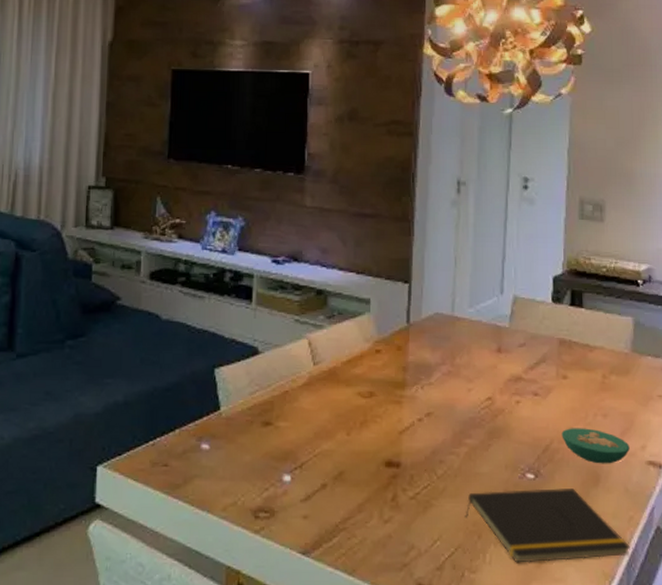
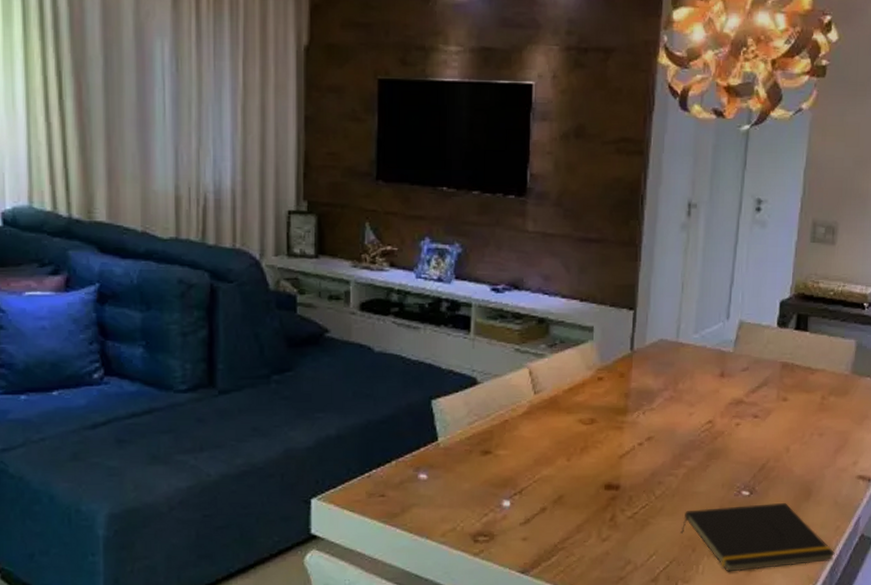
bowl: present [561,428,630,464] -> none [778,447,842,480]

